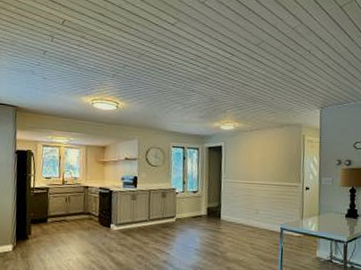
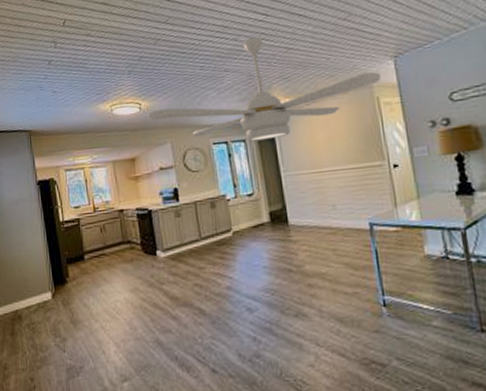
ceiling fan: none [122,69,309,152] -> present [147,36,381,142]

